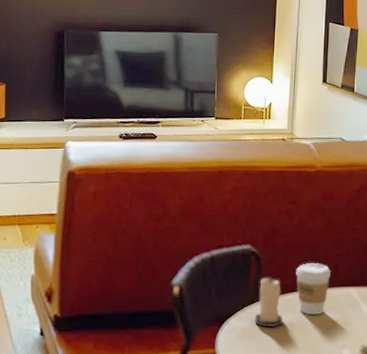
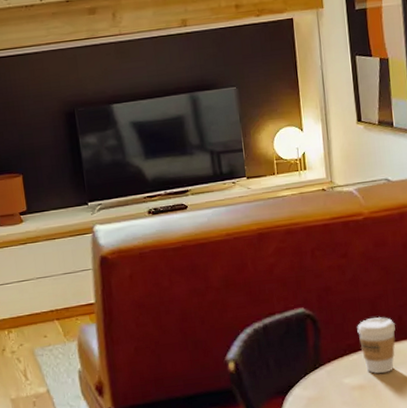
candle: present [255,277,283,328] -> none [319,338,351,393]

